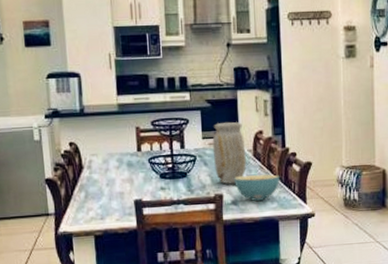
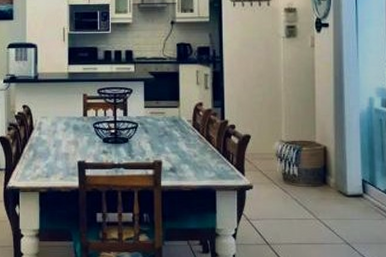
vase: present [212,121,246,184] -> none [154,93,185,152]
cereal bowl: present [235,174,280,201] -> none [174,145,219,169]

